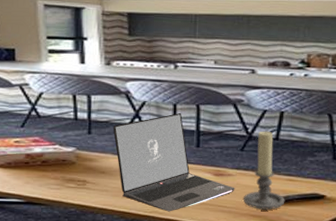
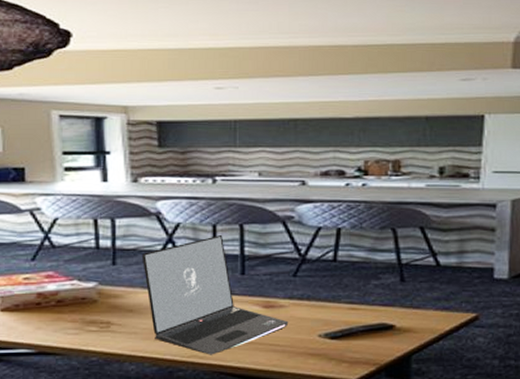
candle holder: present [242,131,285,211] -> none [298,251,348,348]

